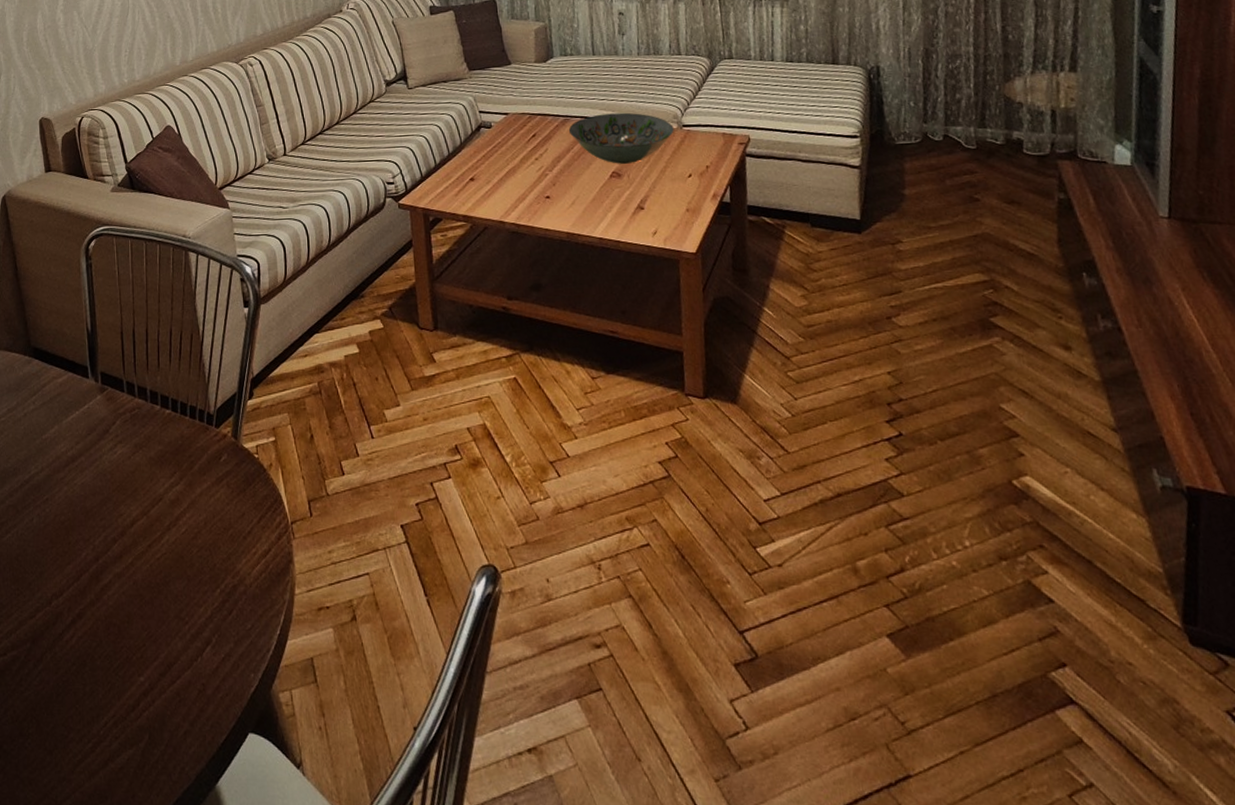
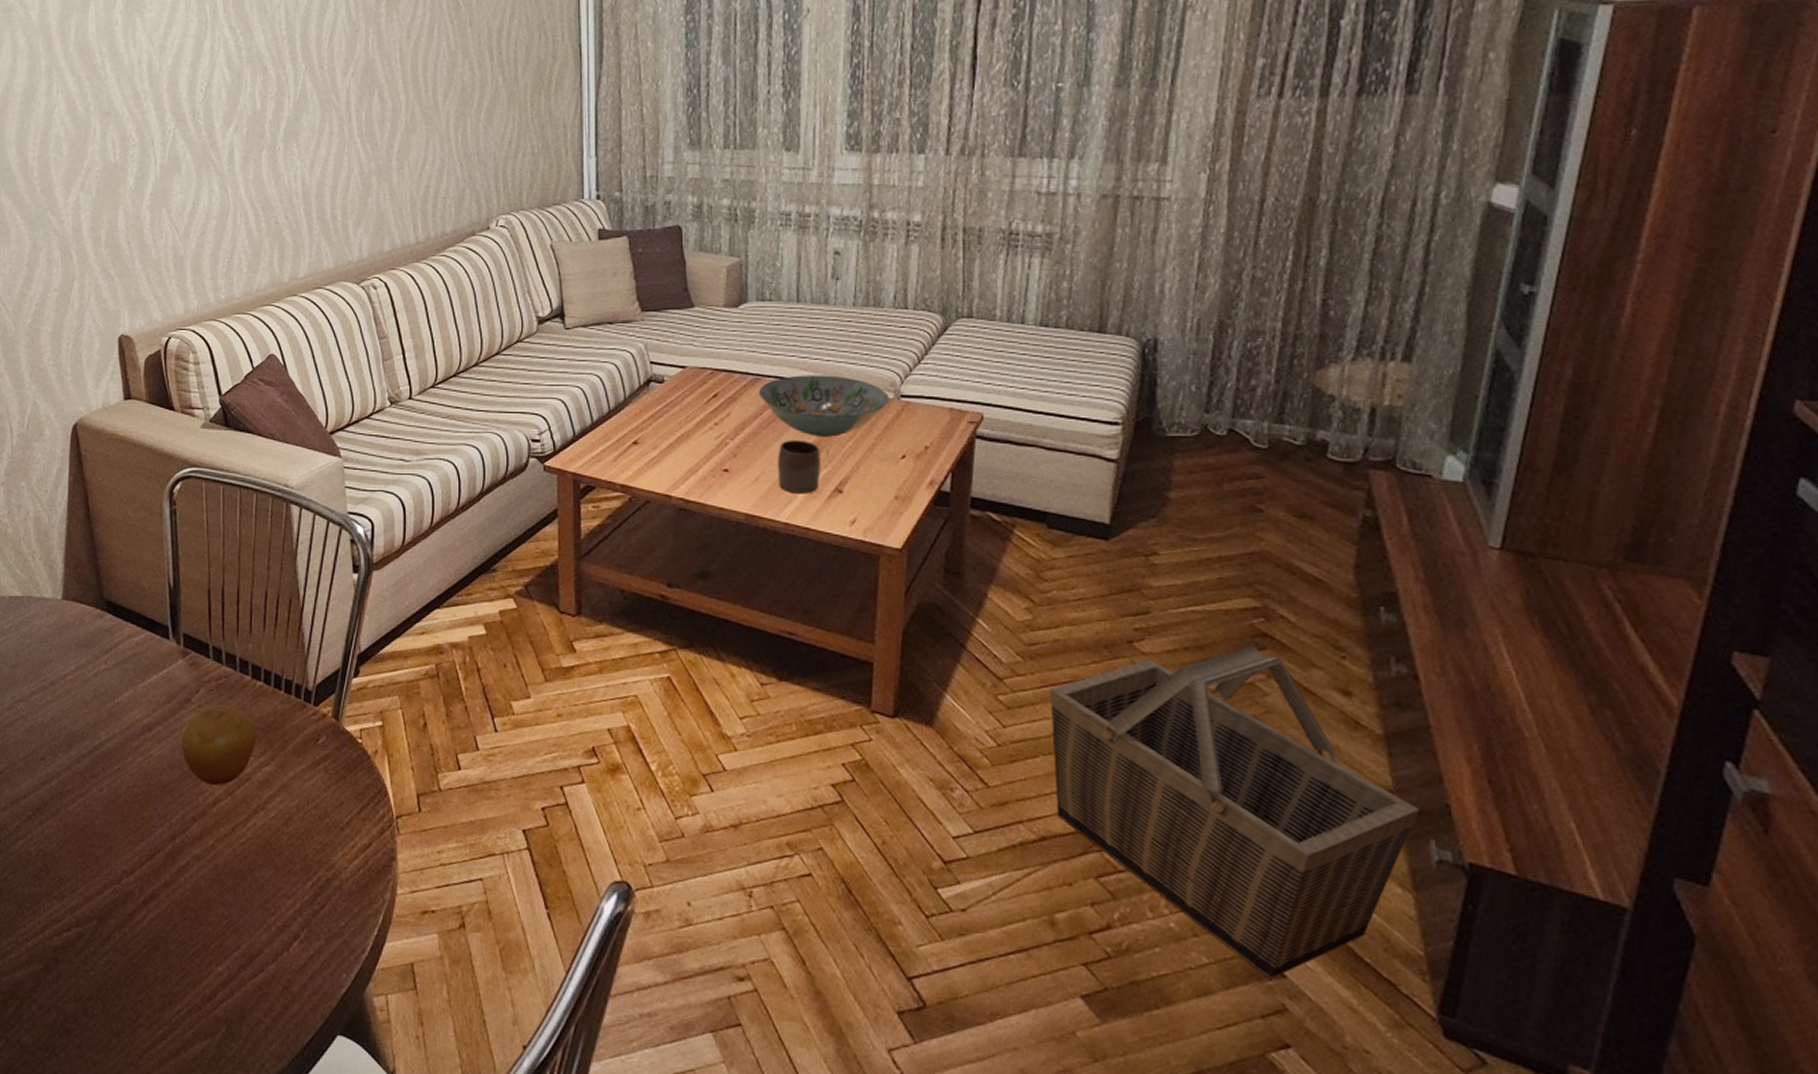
fruit: none [101,432,167,507] -> present [181,703,257,785]
mug: none [588,167,625,213] -> present [777,439,821,494]
basket: none [829,313,1140,605] -> present [1049,645,1420,979]

